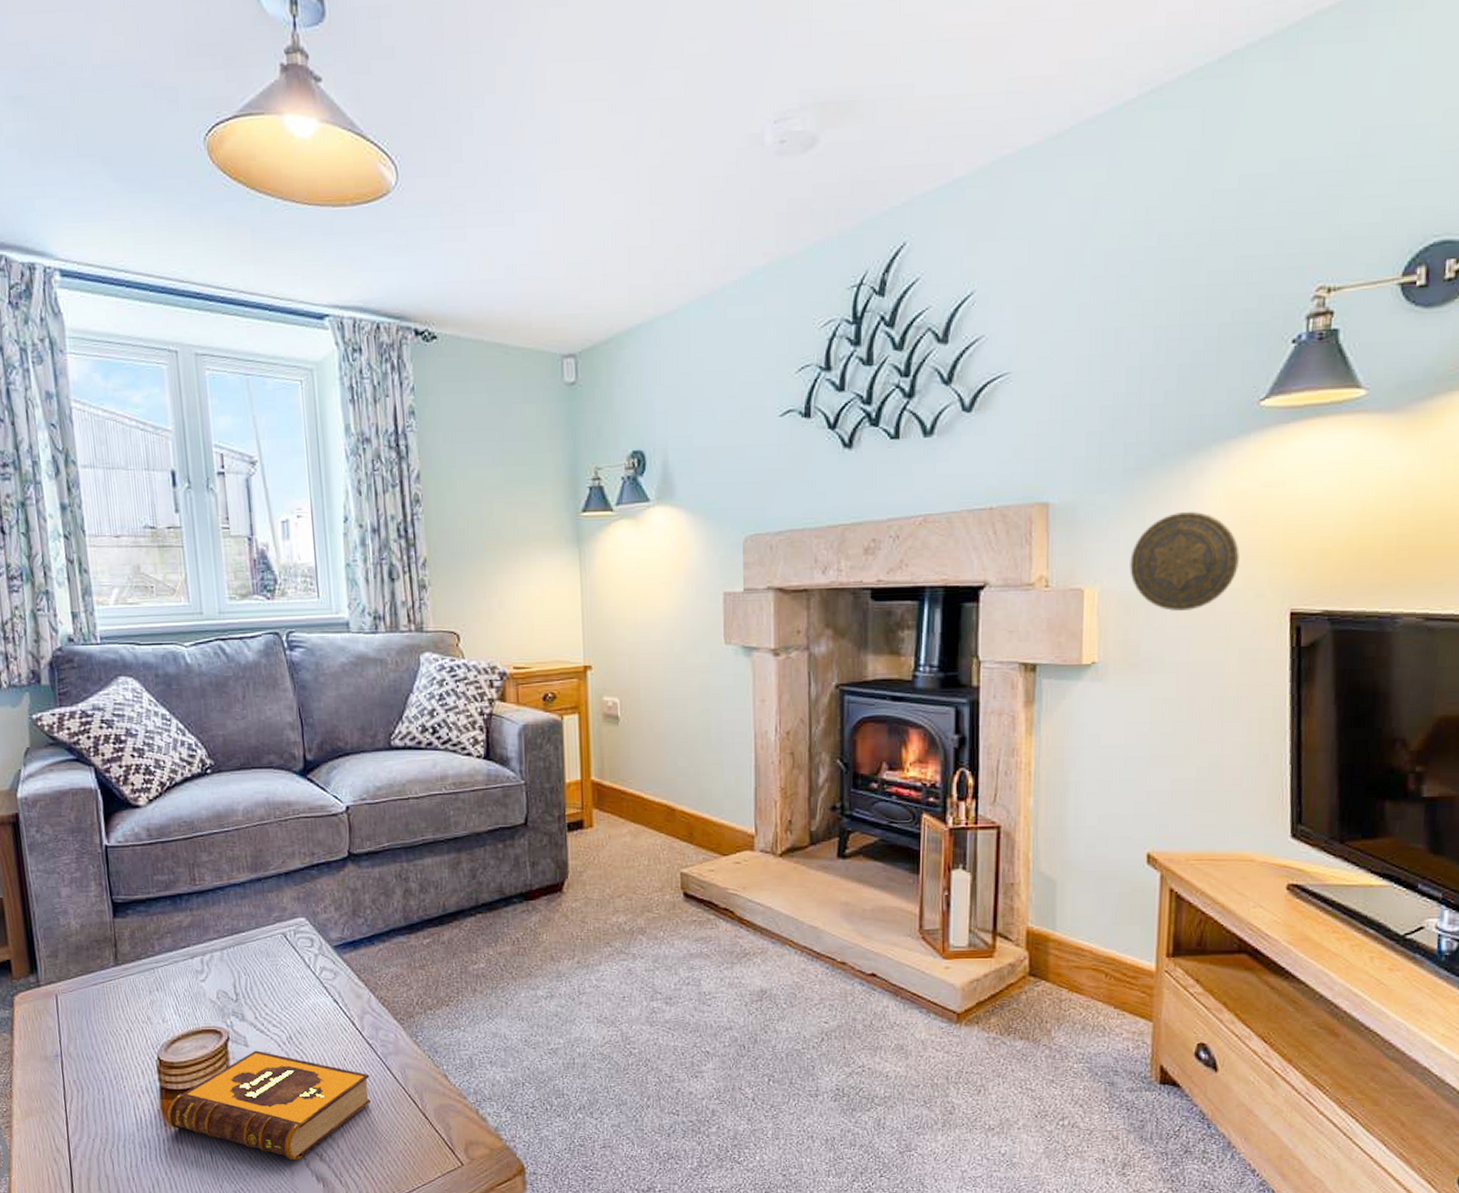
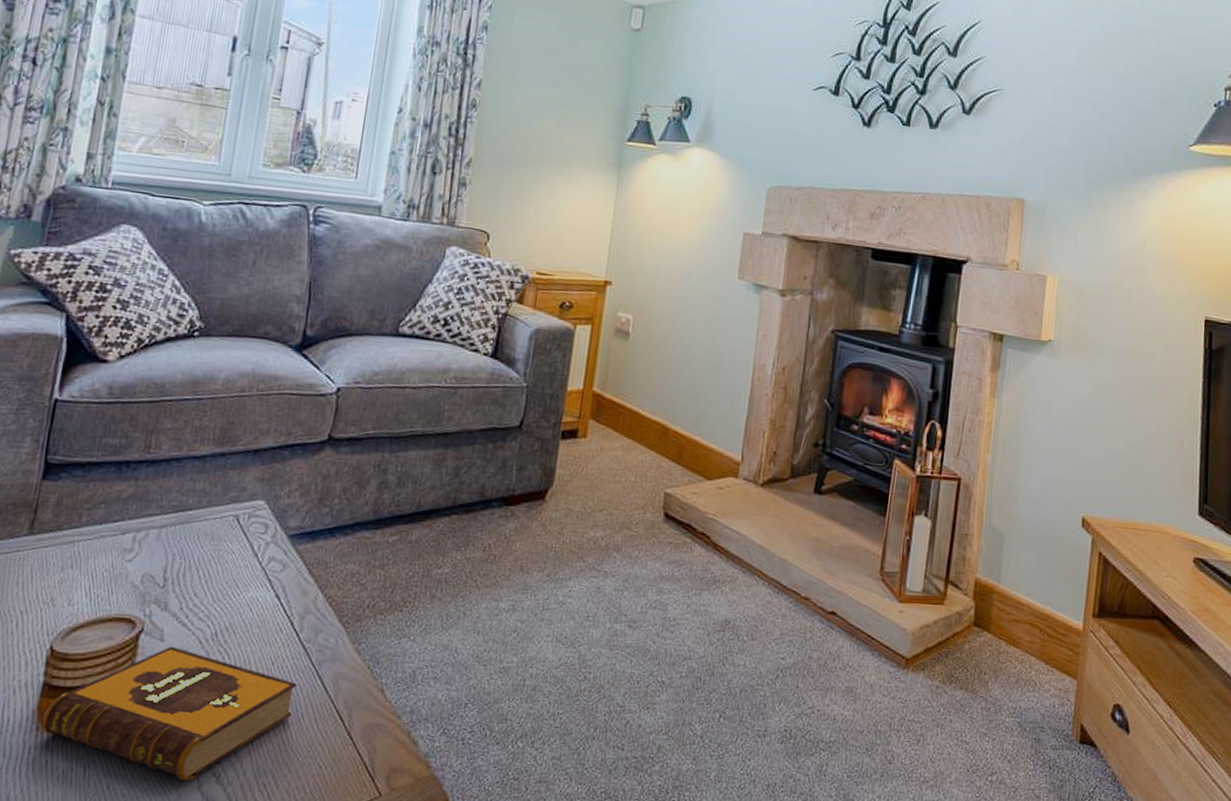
decorative plate: present [1130,512,1240,611] -> none [1084,224,1169,307]

